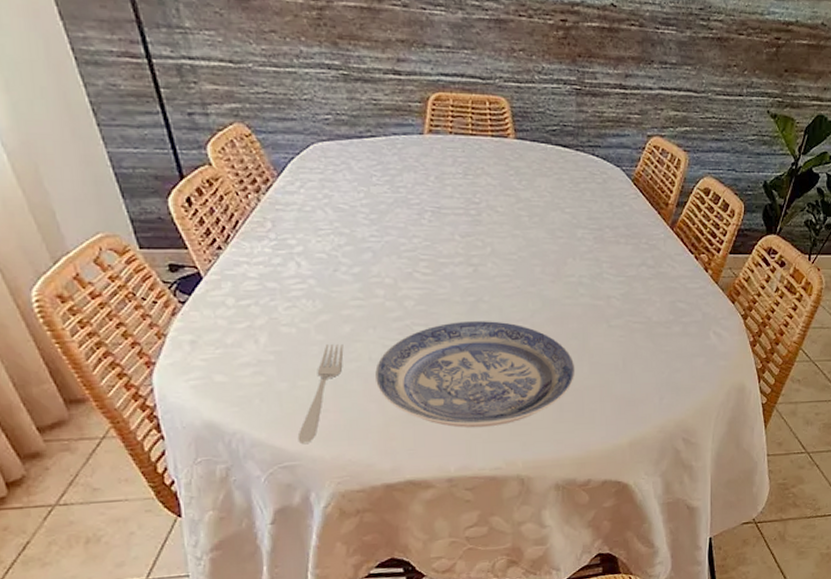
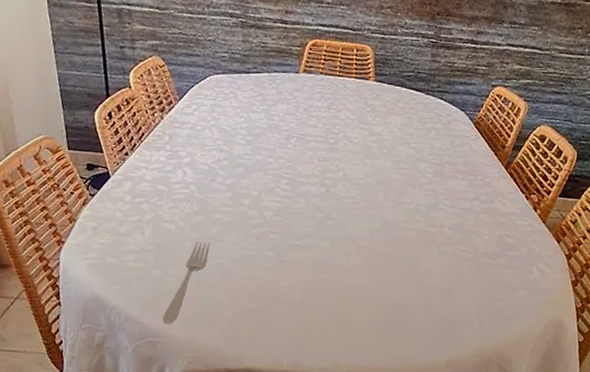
plate: present [375,321,575,428] -> none [232,234,404,331]

